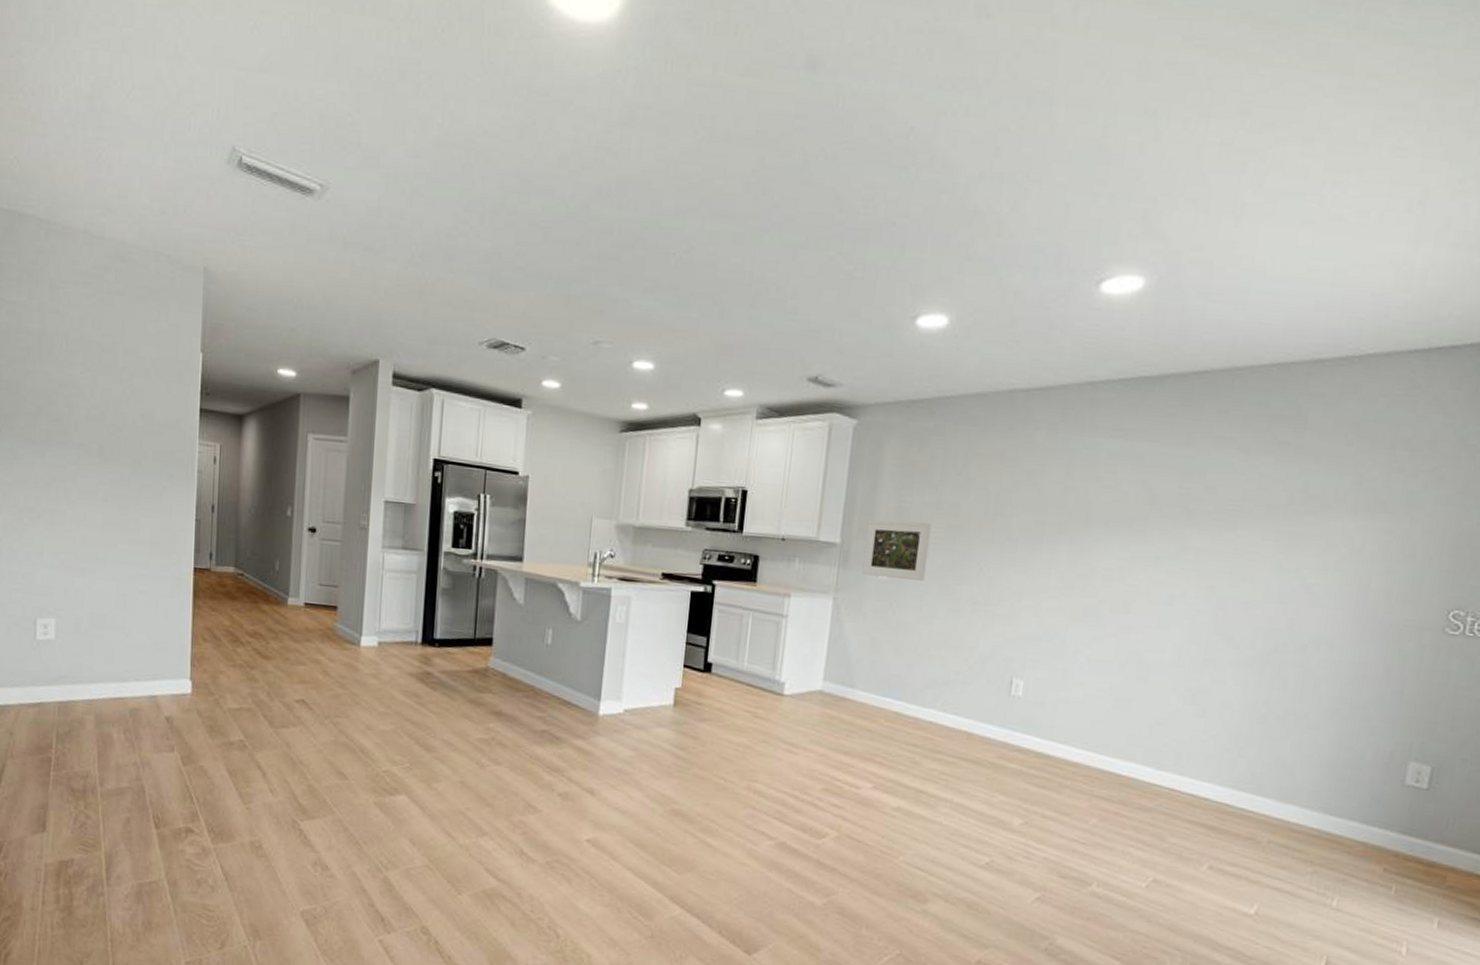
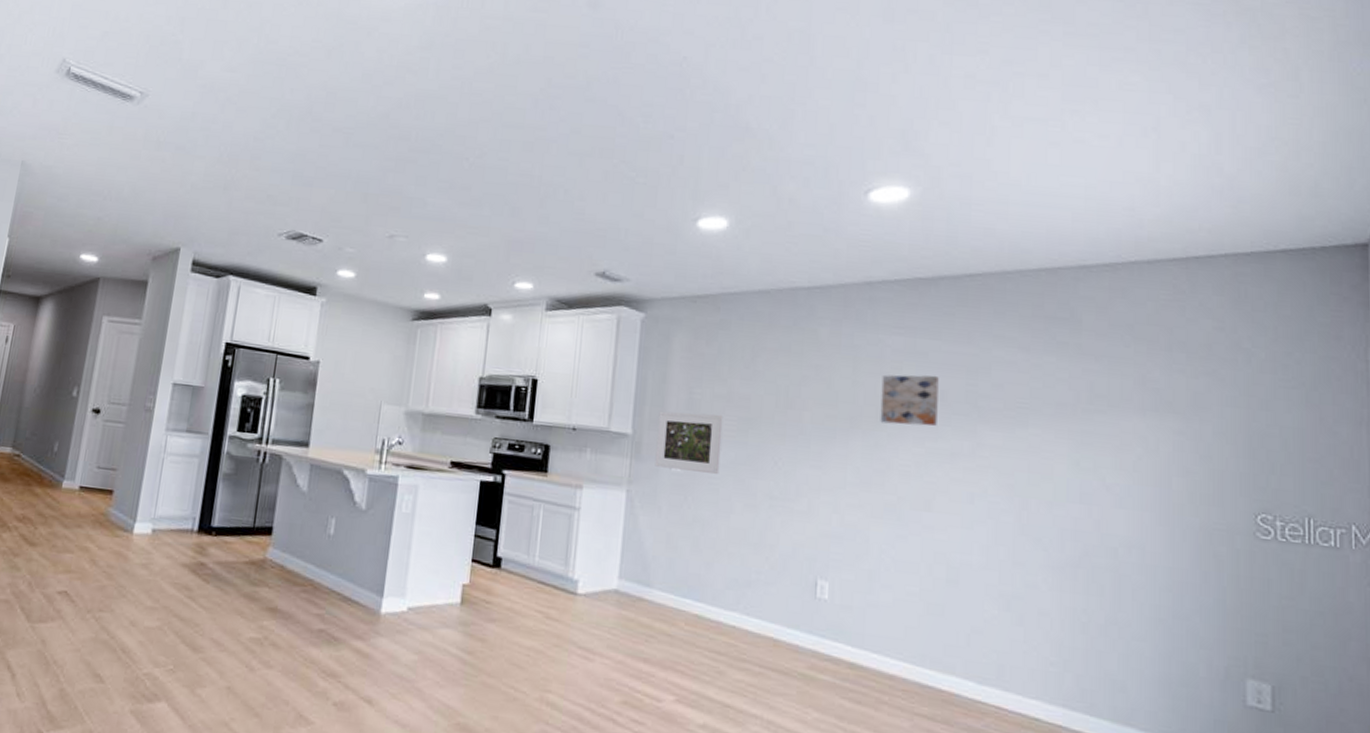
wall art: none [1088,478,1152,530] -> present [880,374,939,426]

